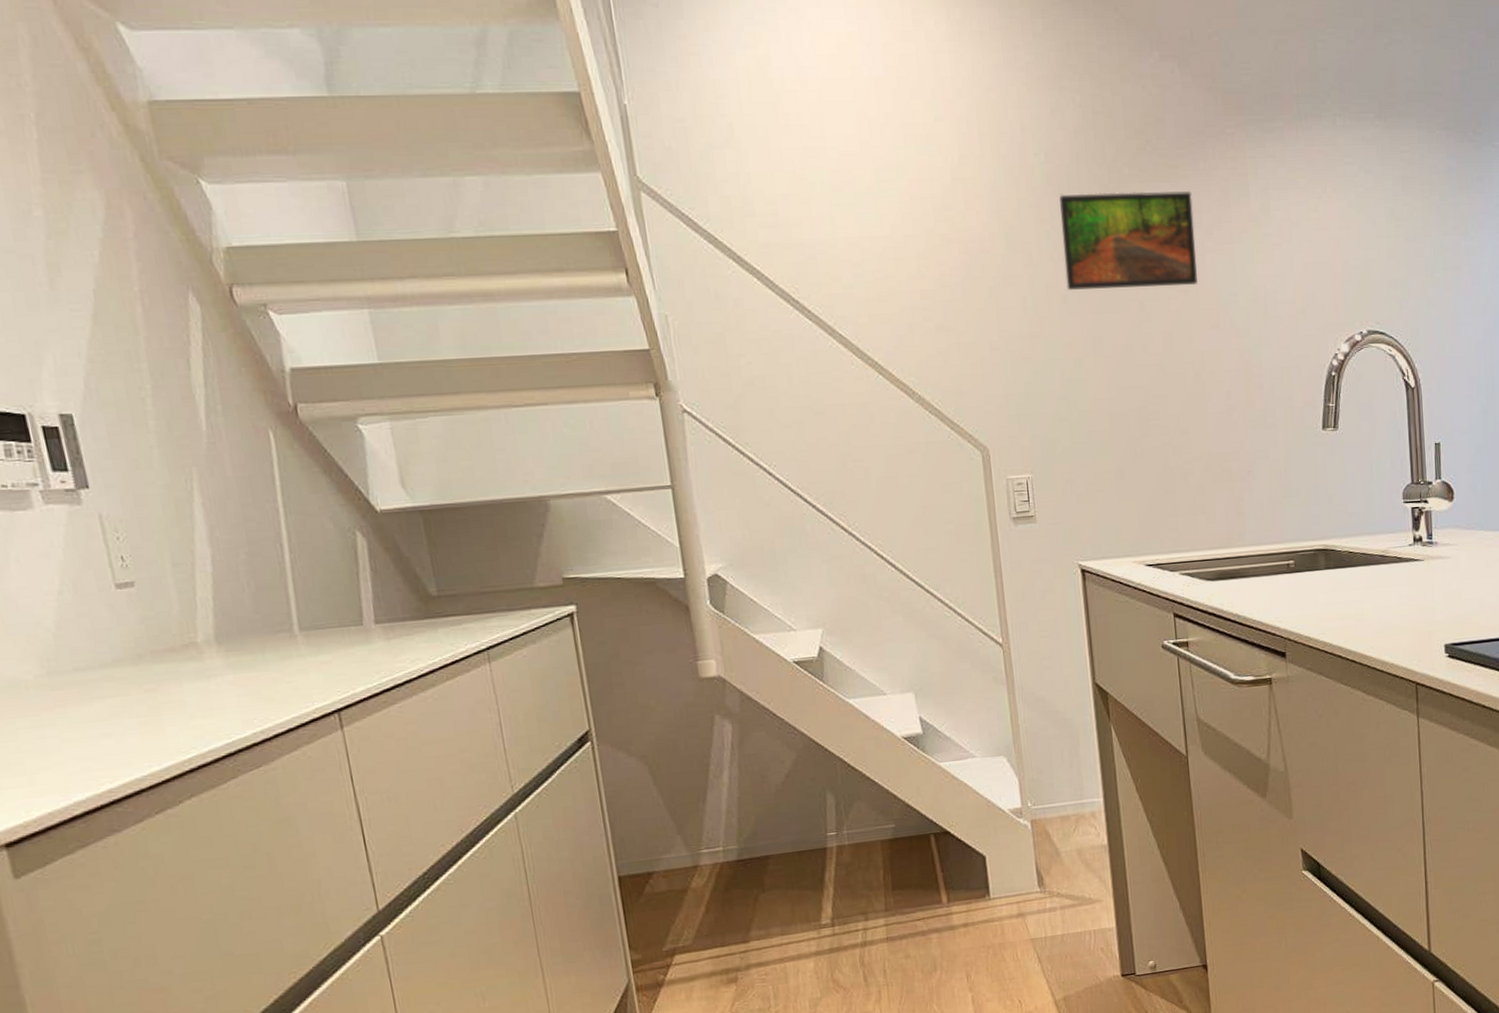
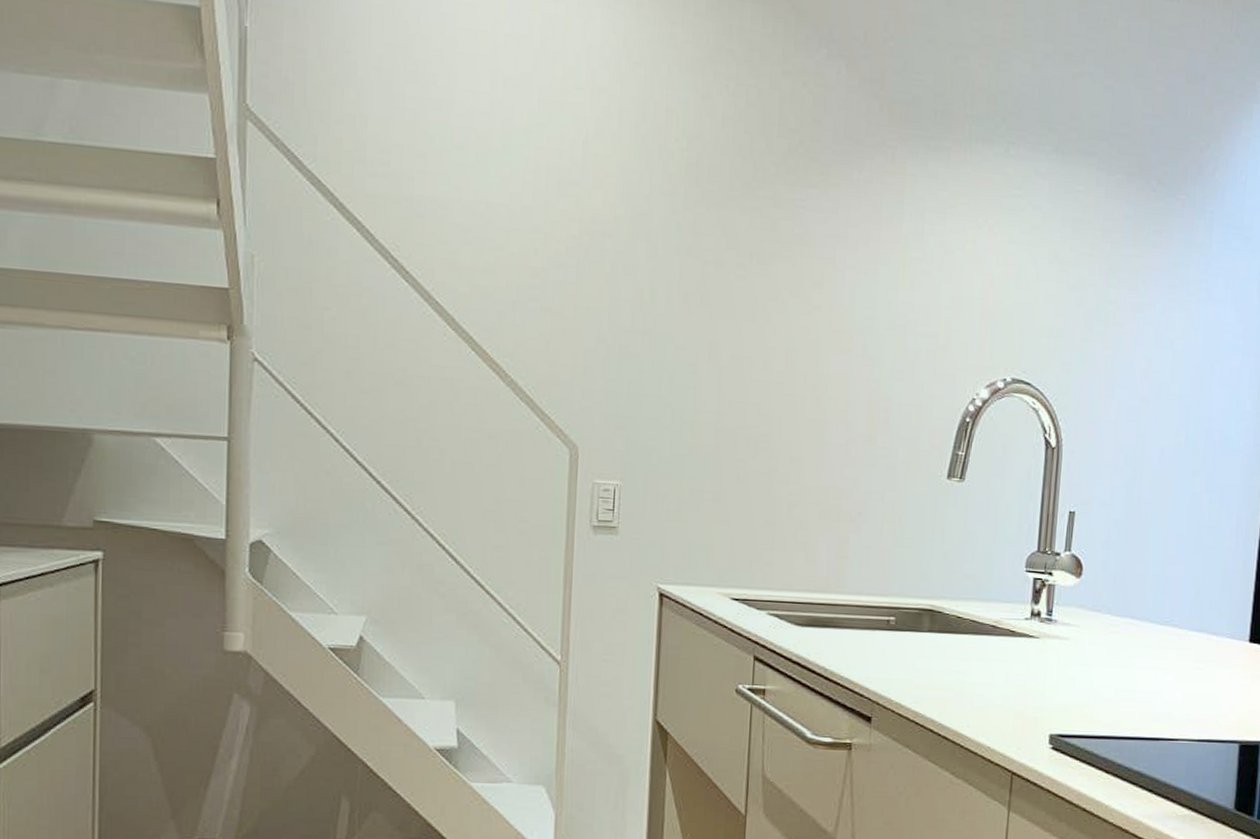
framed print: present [1060,191,1198,290] -> none [690,185,841,302]

